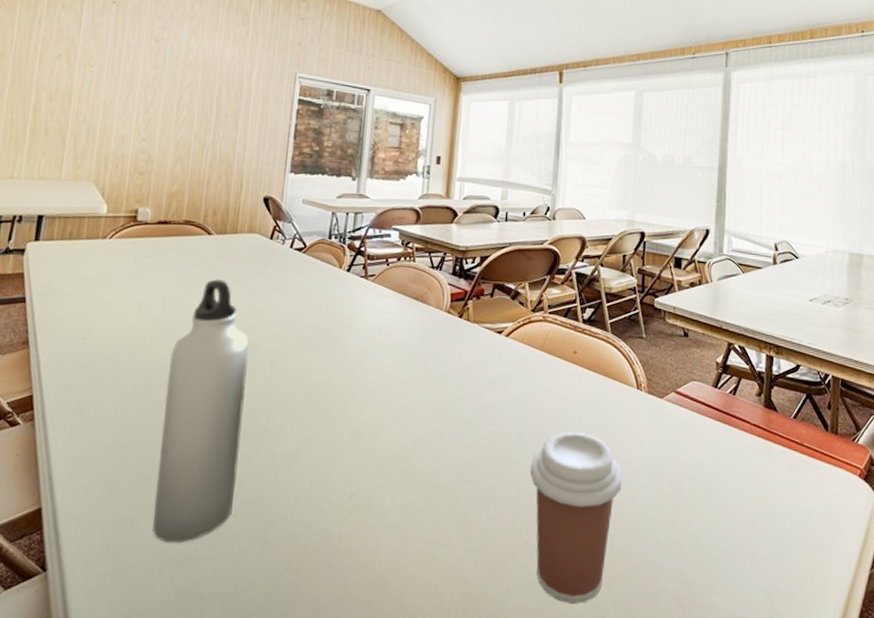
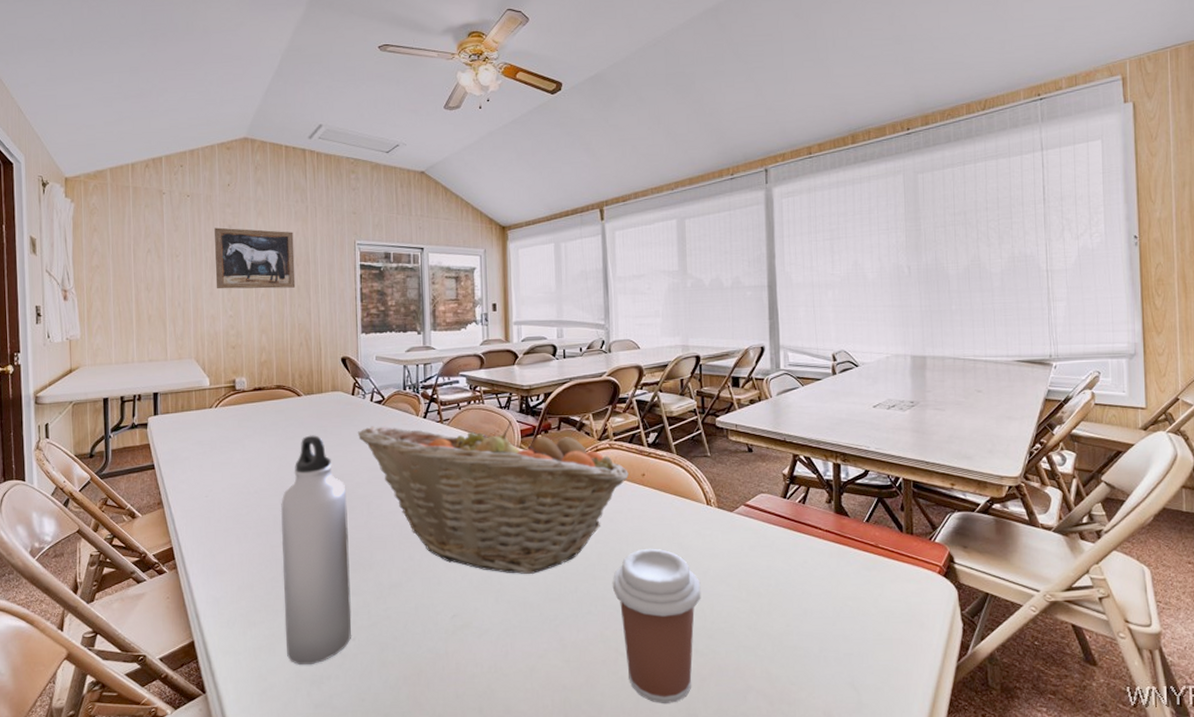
wall art: none [131,40,229,116] -> present [215,227,296,289]
fruit basket: none [270,275,560,452] -> present [357,420,629,574]

